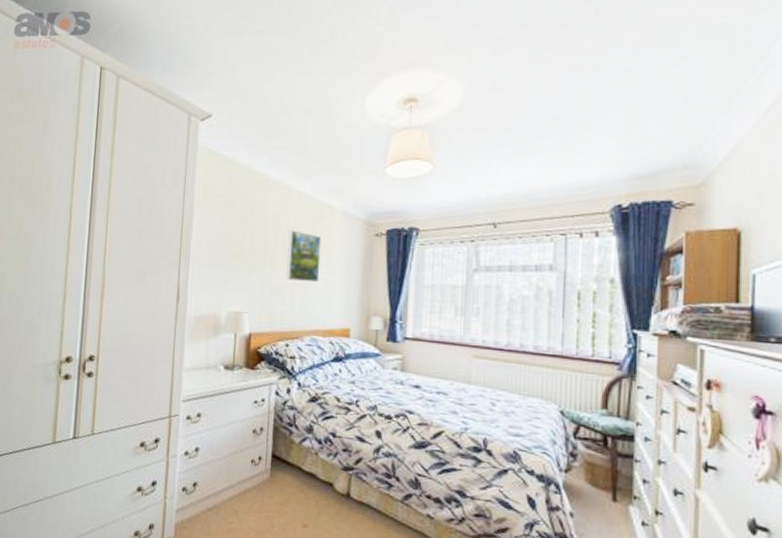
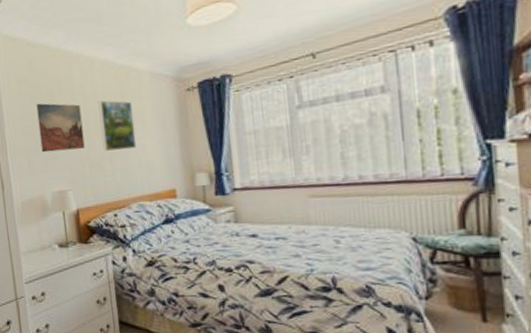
wall art: none [224,221,271,273] -> present [36,103,85,153]

